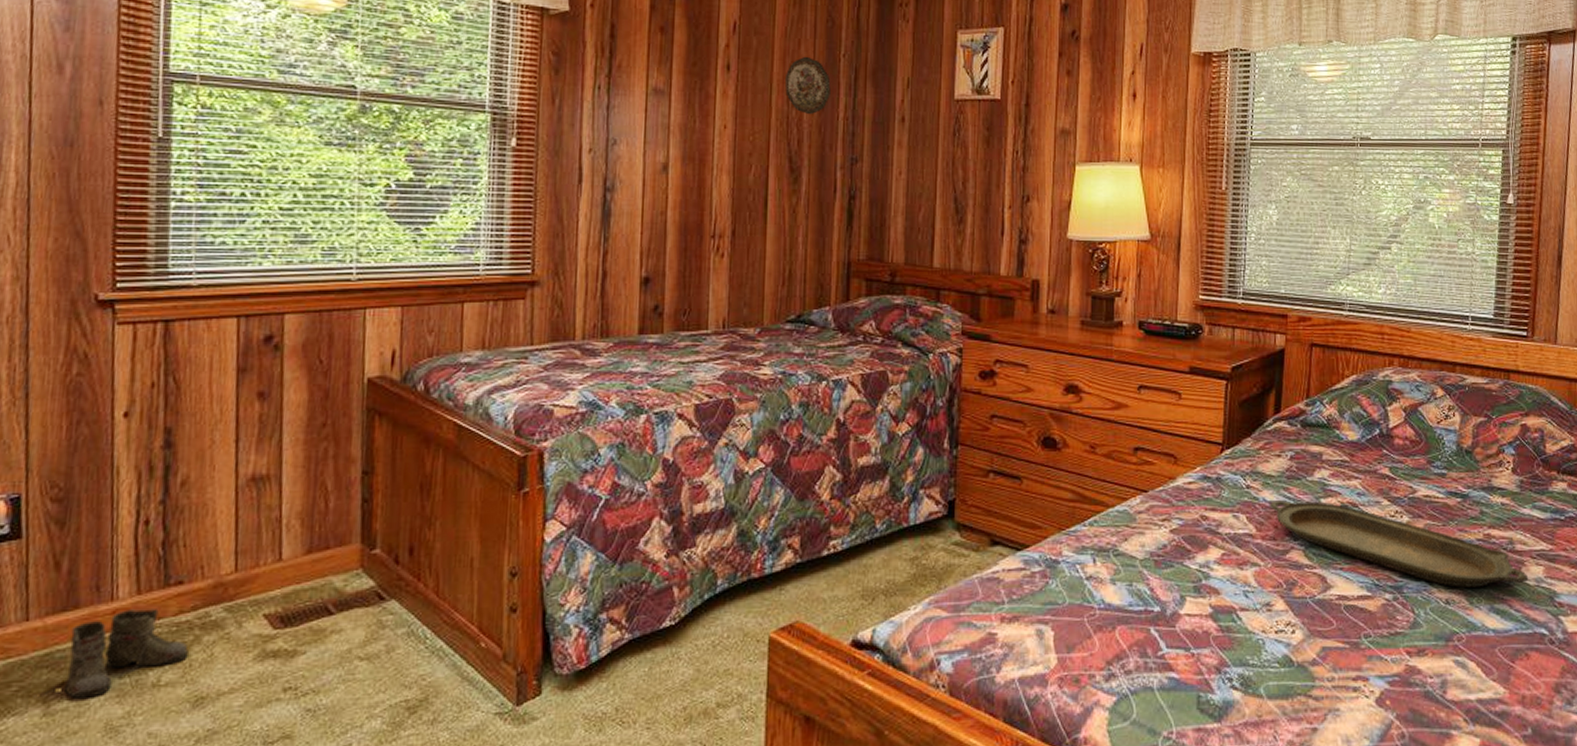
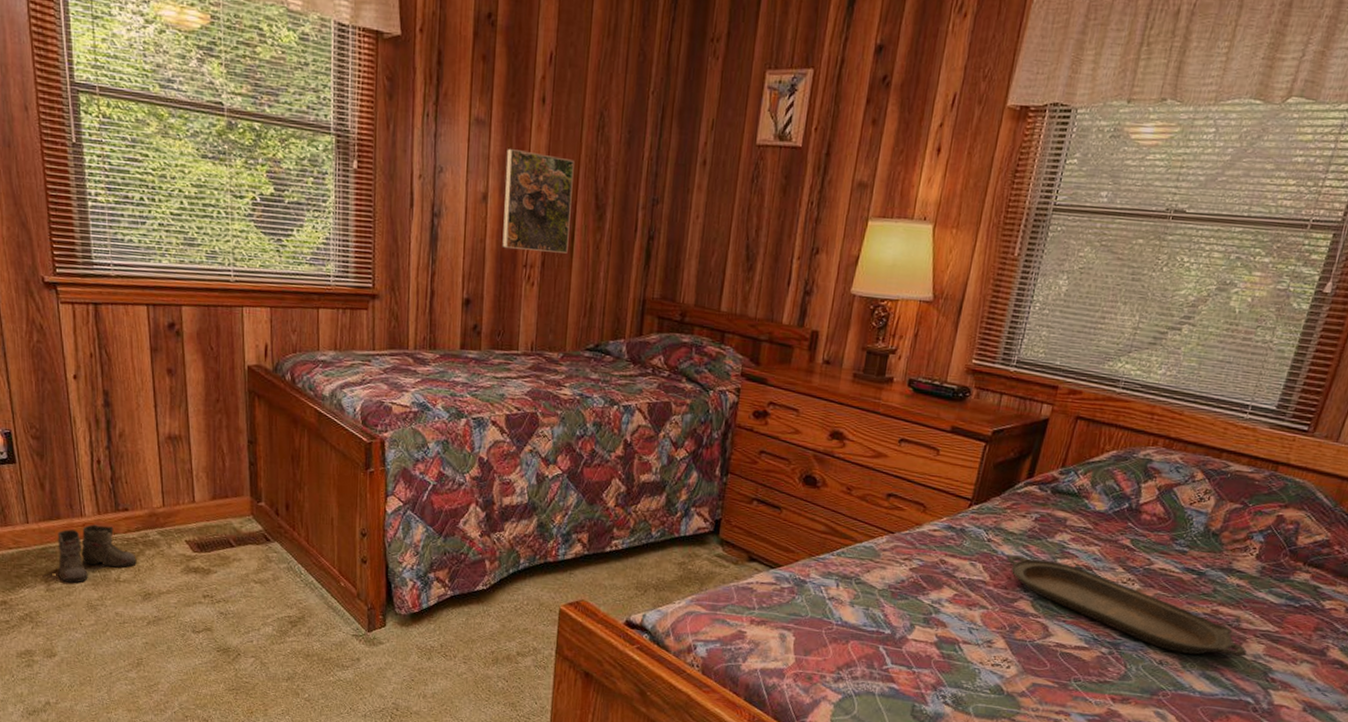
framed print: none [686,117,764,220] -> present [502,149,574,254]
decorative plate: present [785,56,831,115] -> none [595,91,639,153]

